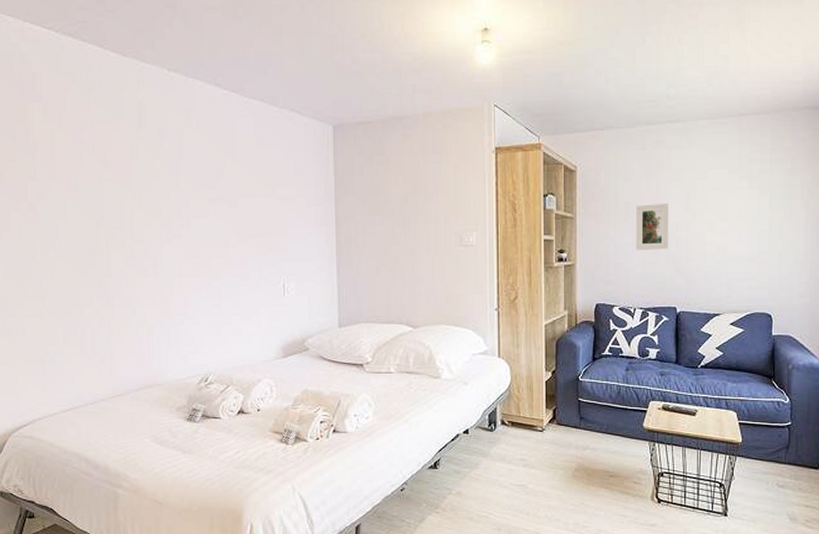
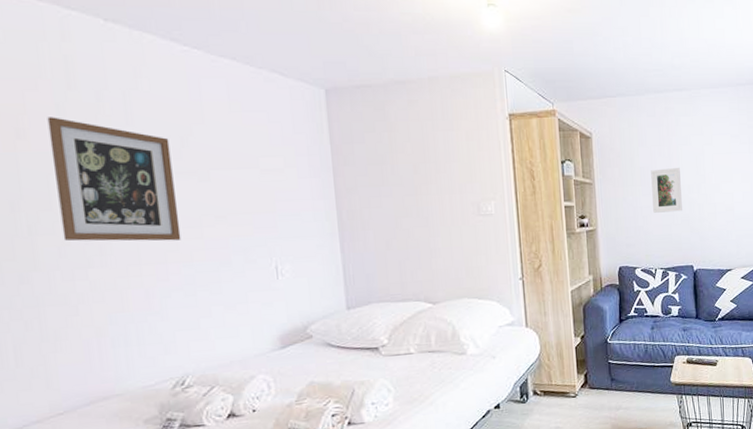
wall art: none [124,151,213,258] -> present [47,117,182,242]

